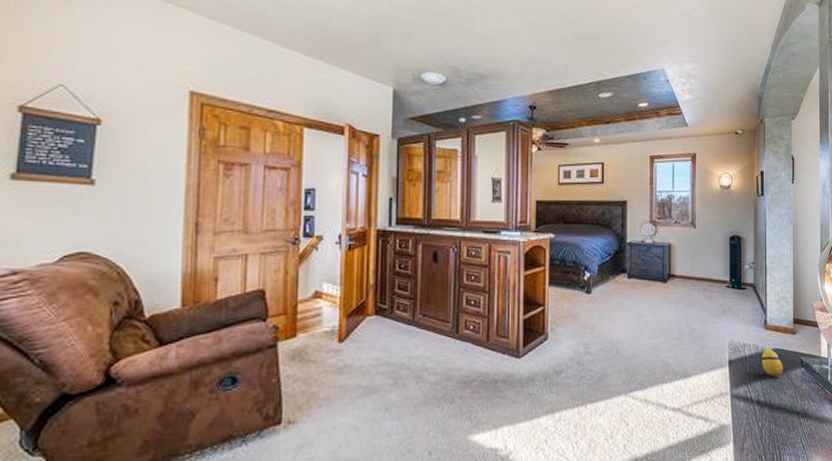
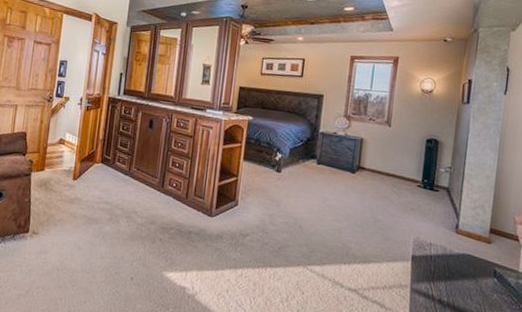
decorative egg: present [762,348,783,377] -> none [448,251,472,282]

